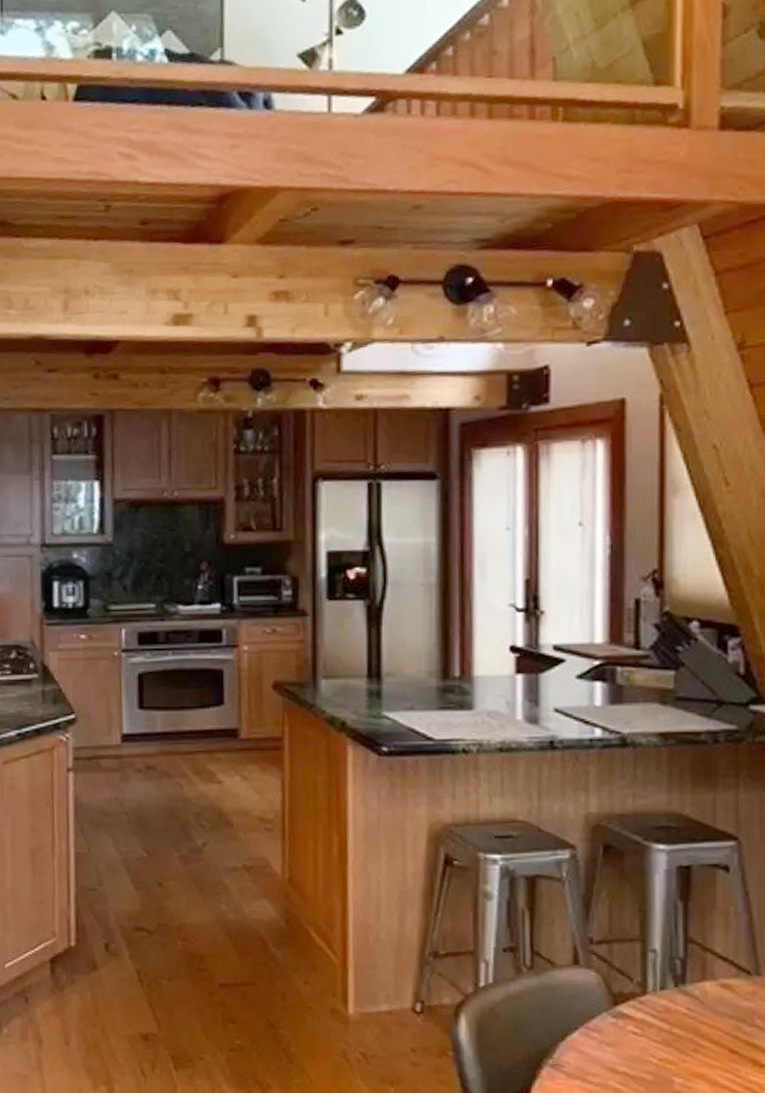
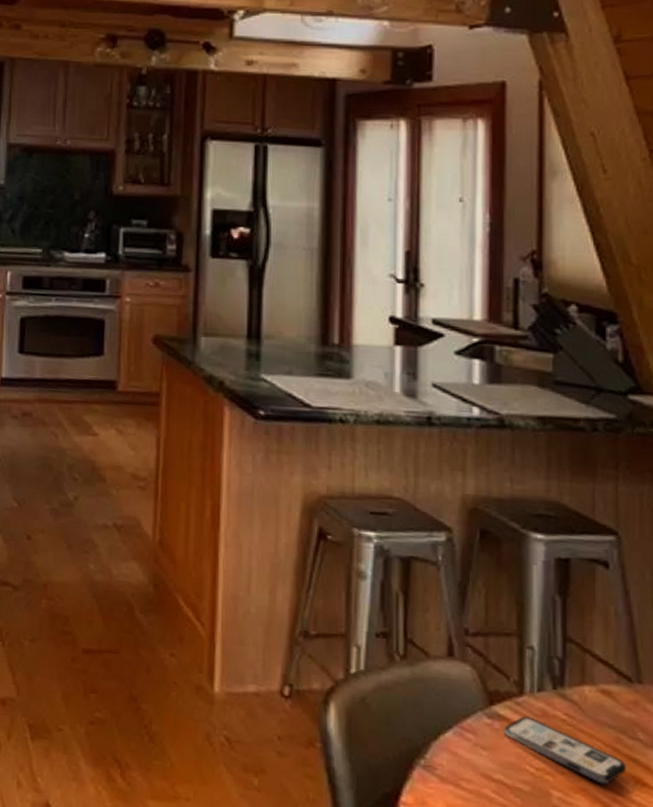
smartphone: none [627,1013,744,1069] -> present [503,716,626,785]

